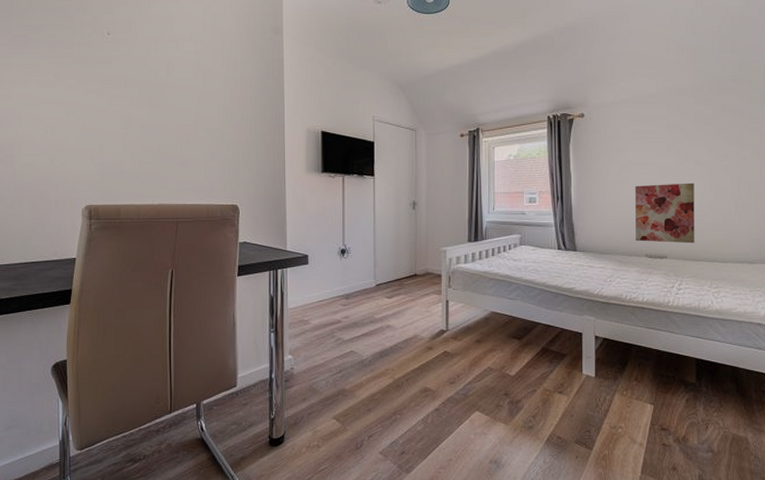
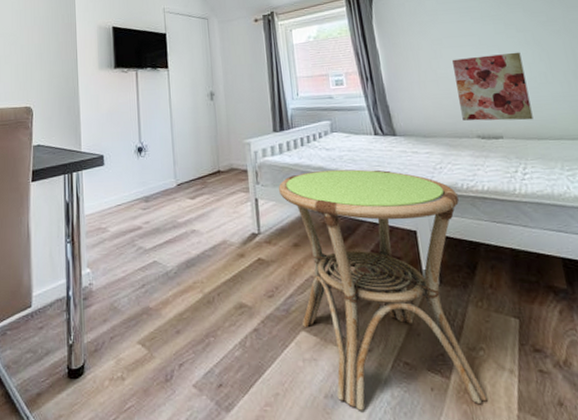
side table: none [468,279,621,473] -> present [279,169,487,411]

